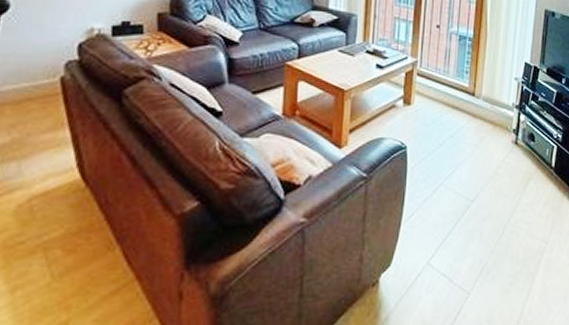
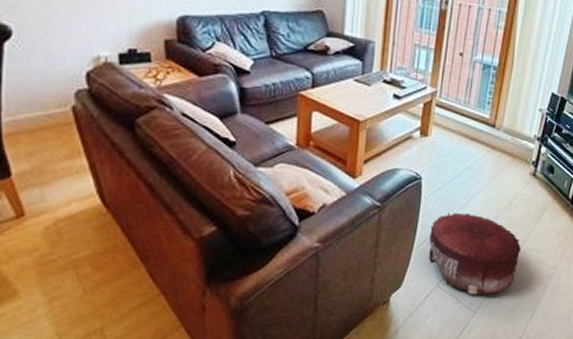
pouf: none [416,183,511,274] -> present [428,212,522,295]

